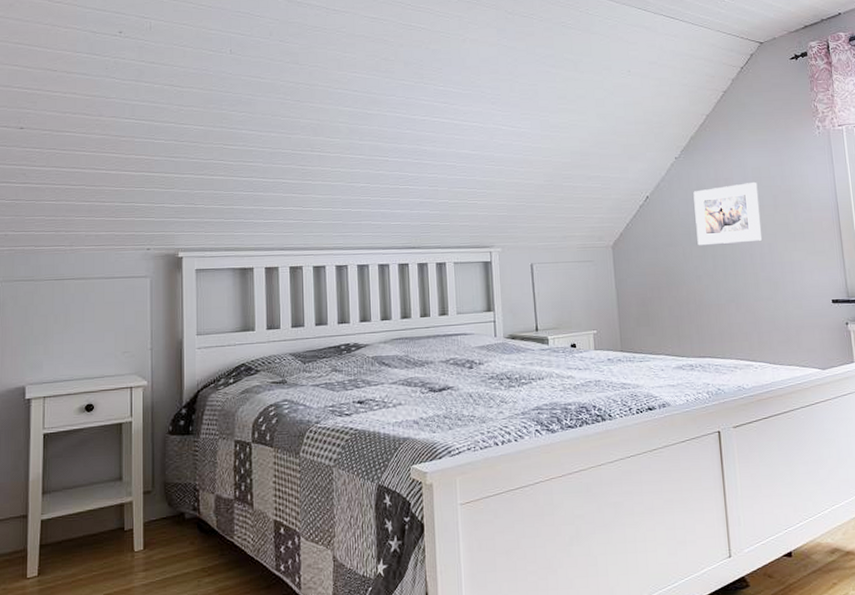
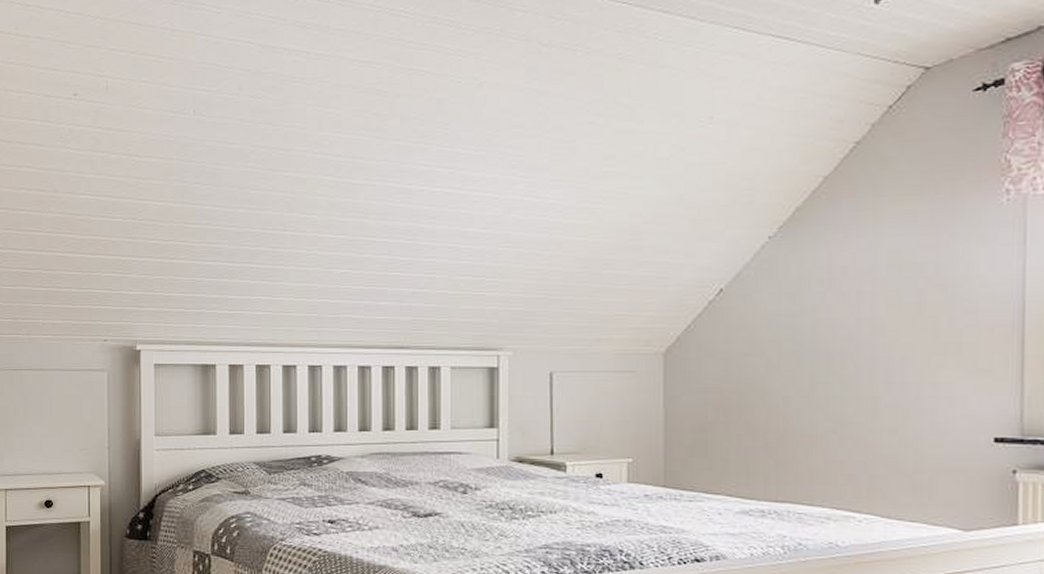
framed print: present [693,182,762,246] -> none [790,272,894,357]

